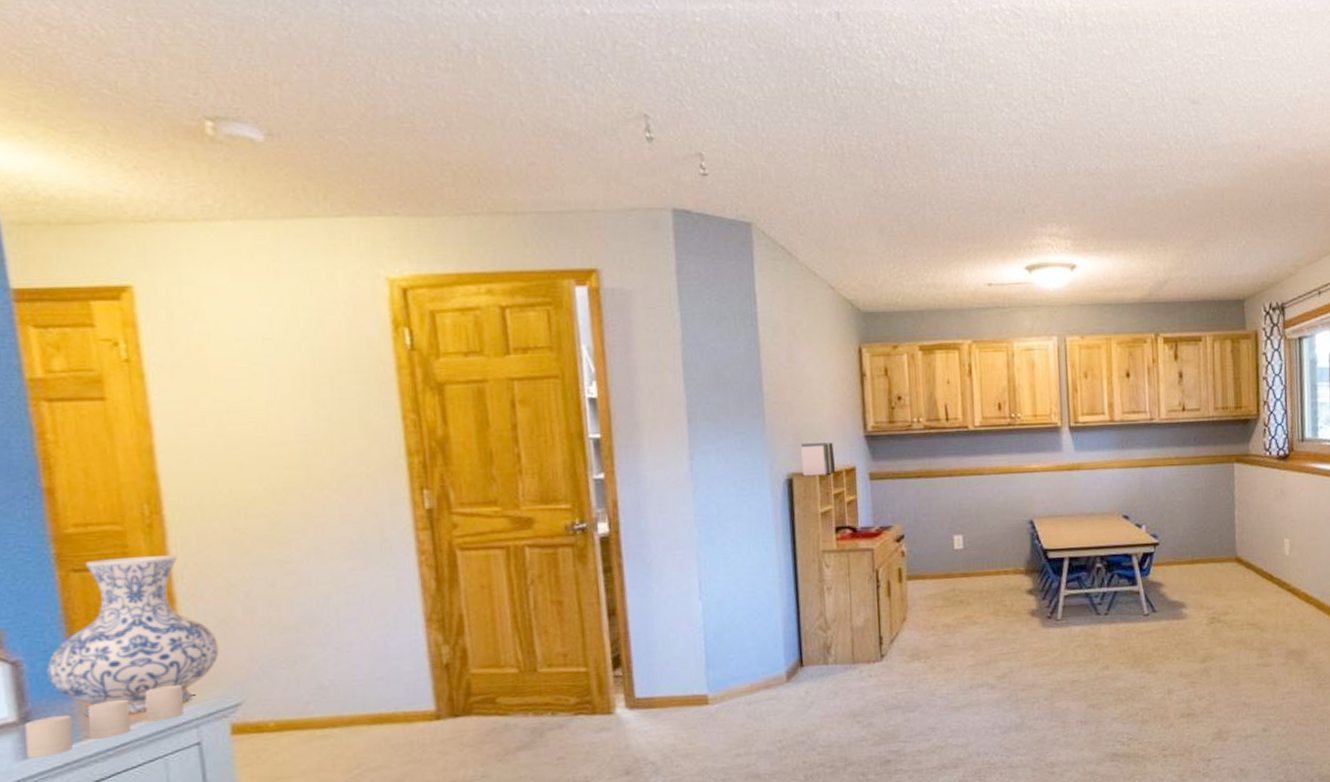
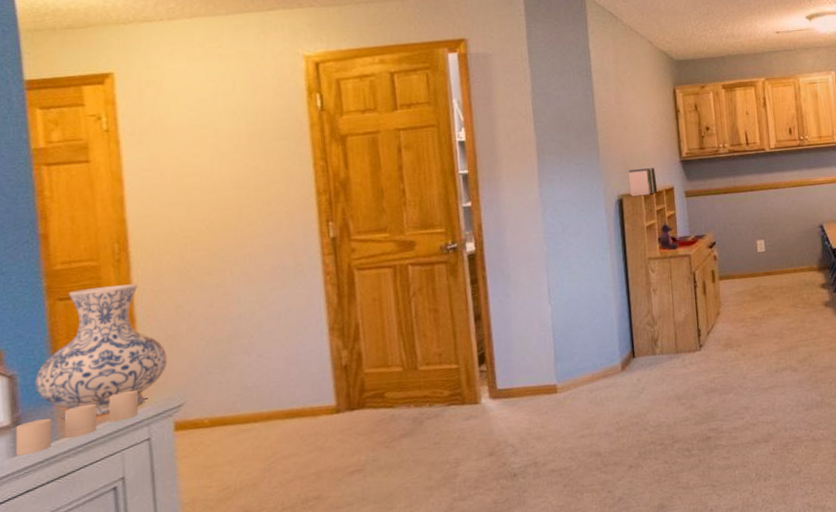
stuffed animal: none [836,507,860,542] -> present [659,221,679,250]

